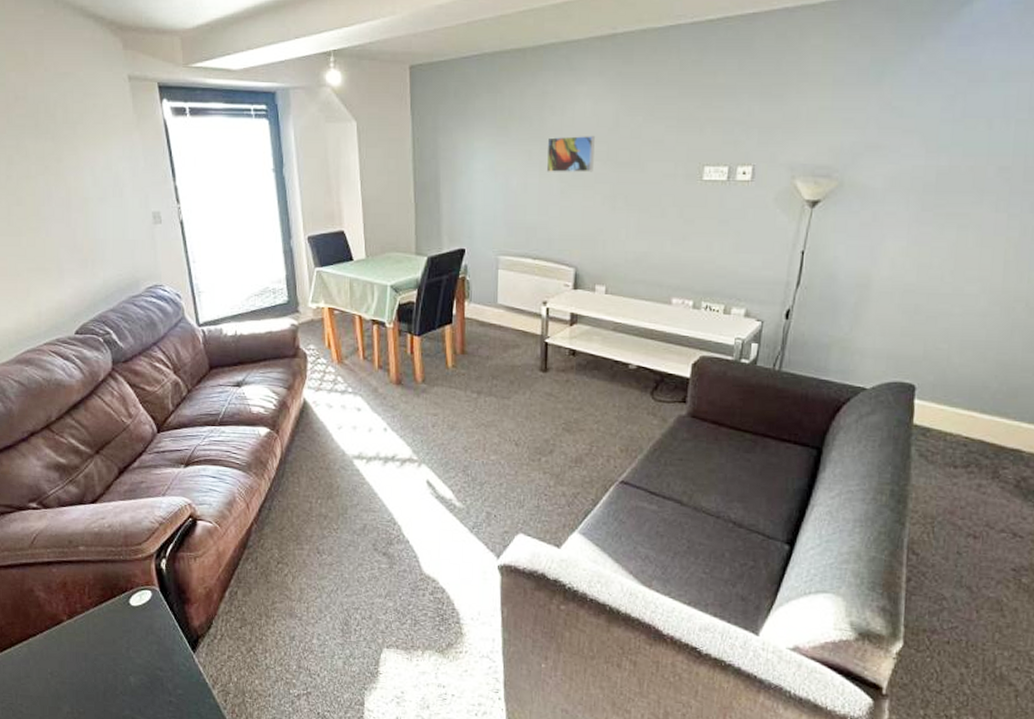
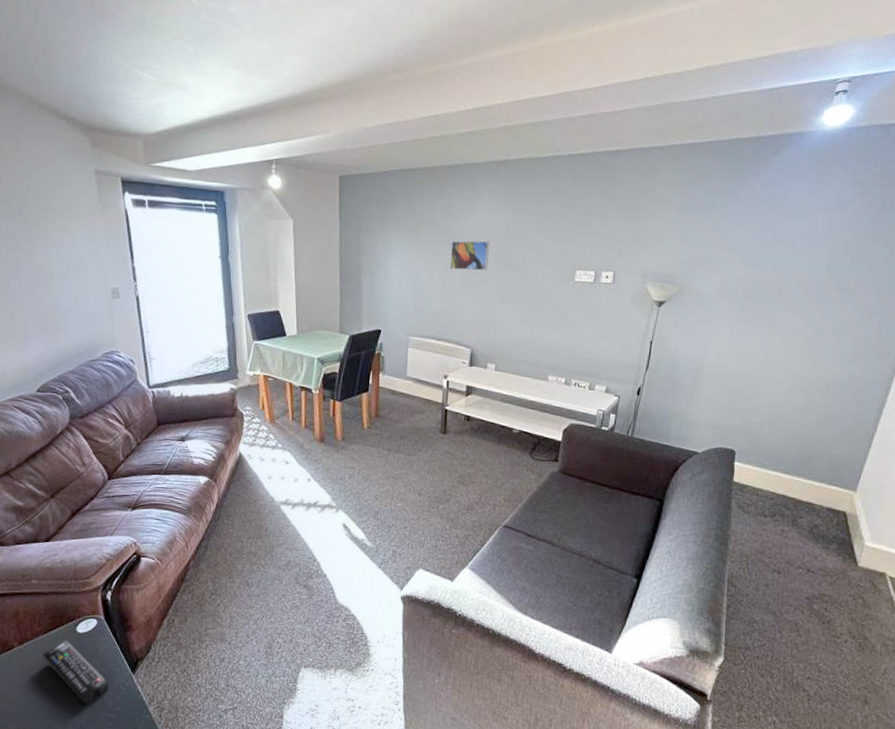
remote control: none [93,614,167,687] -> present [41,640,109,705]

